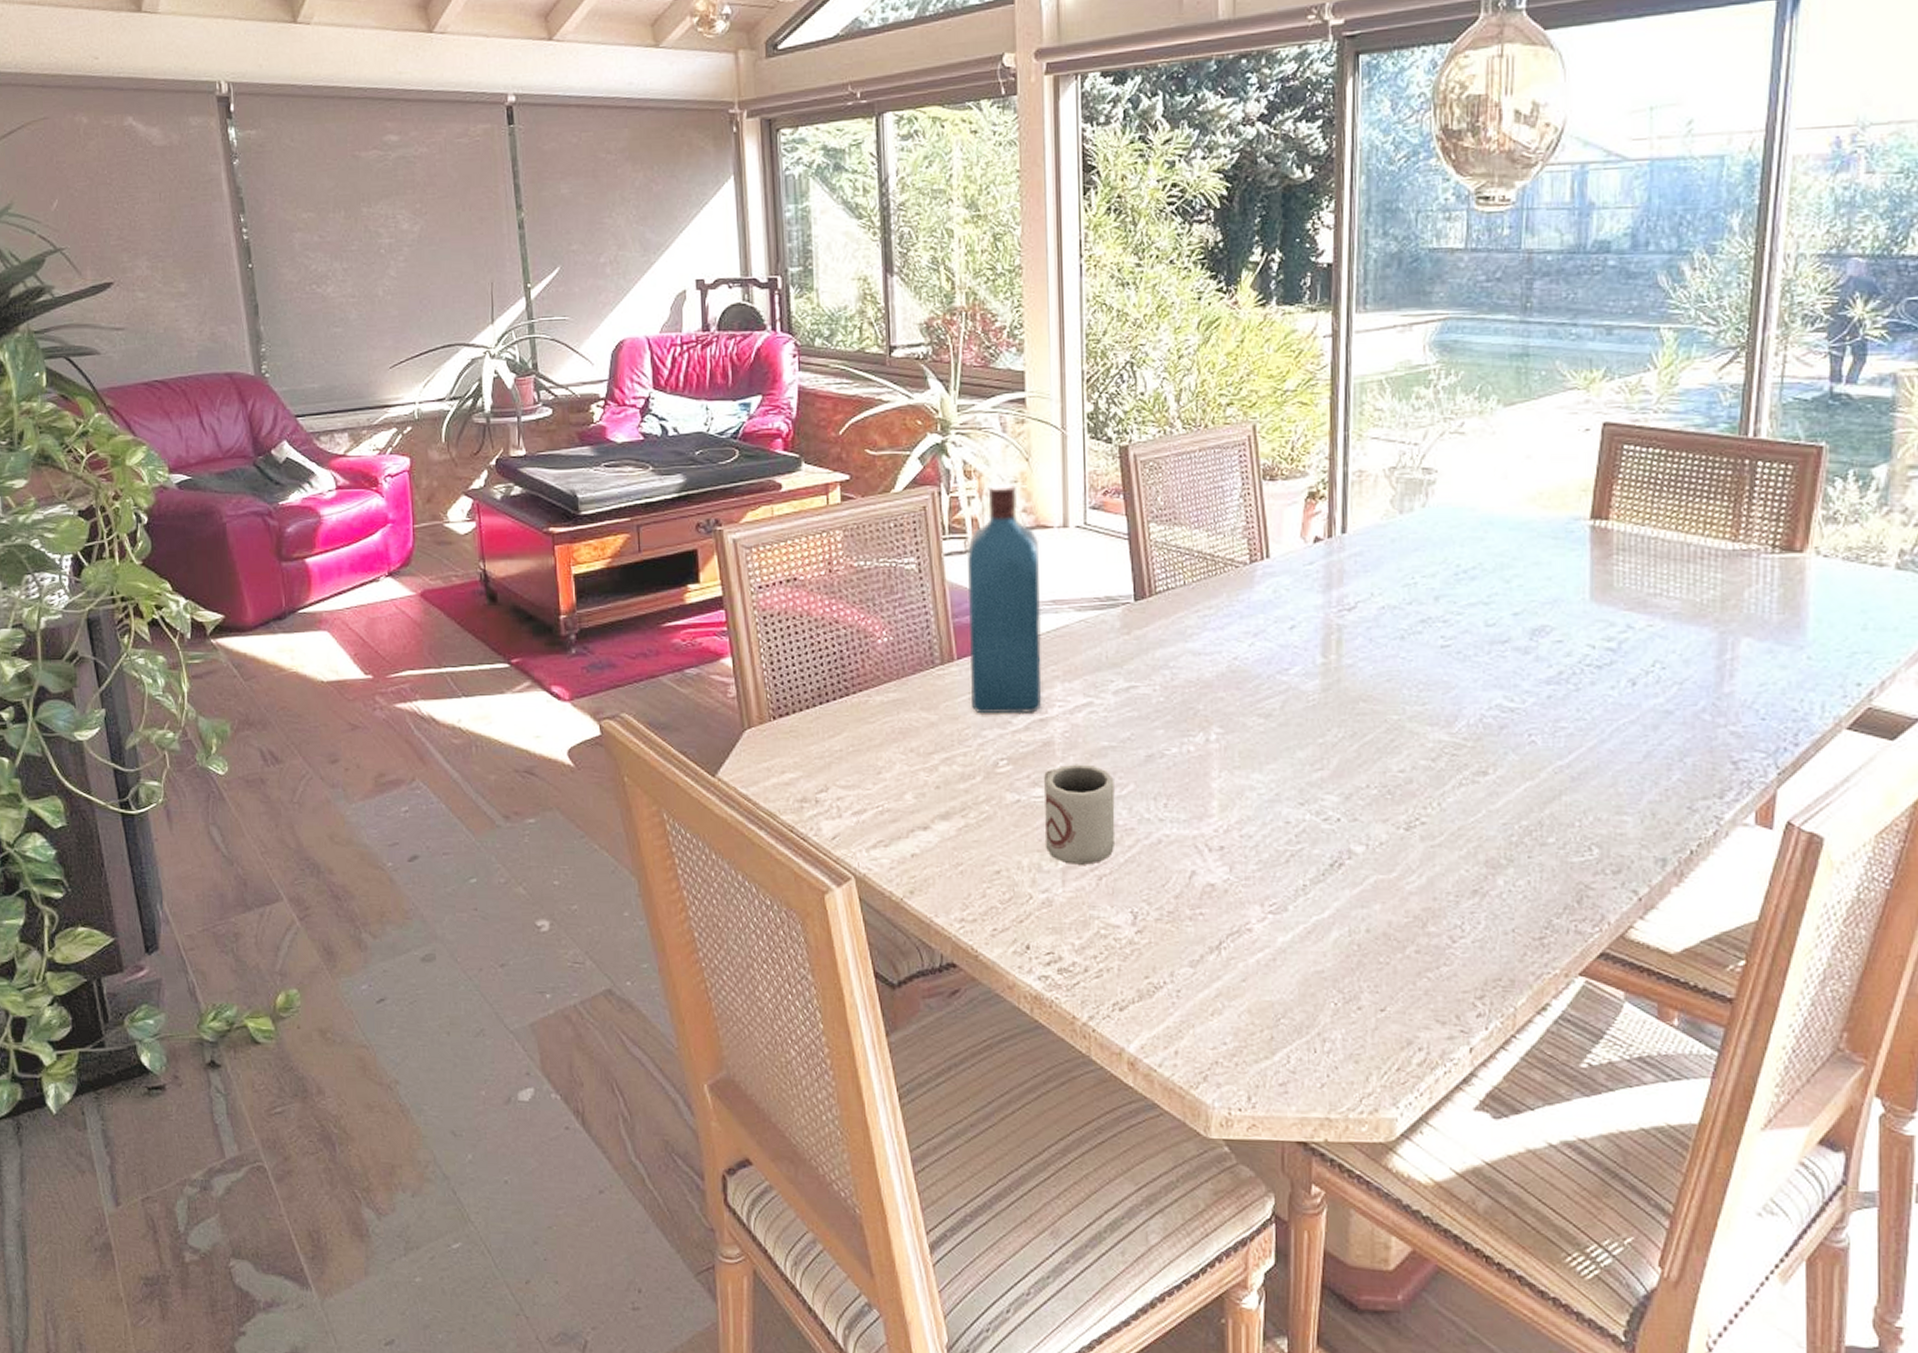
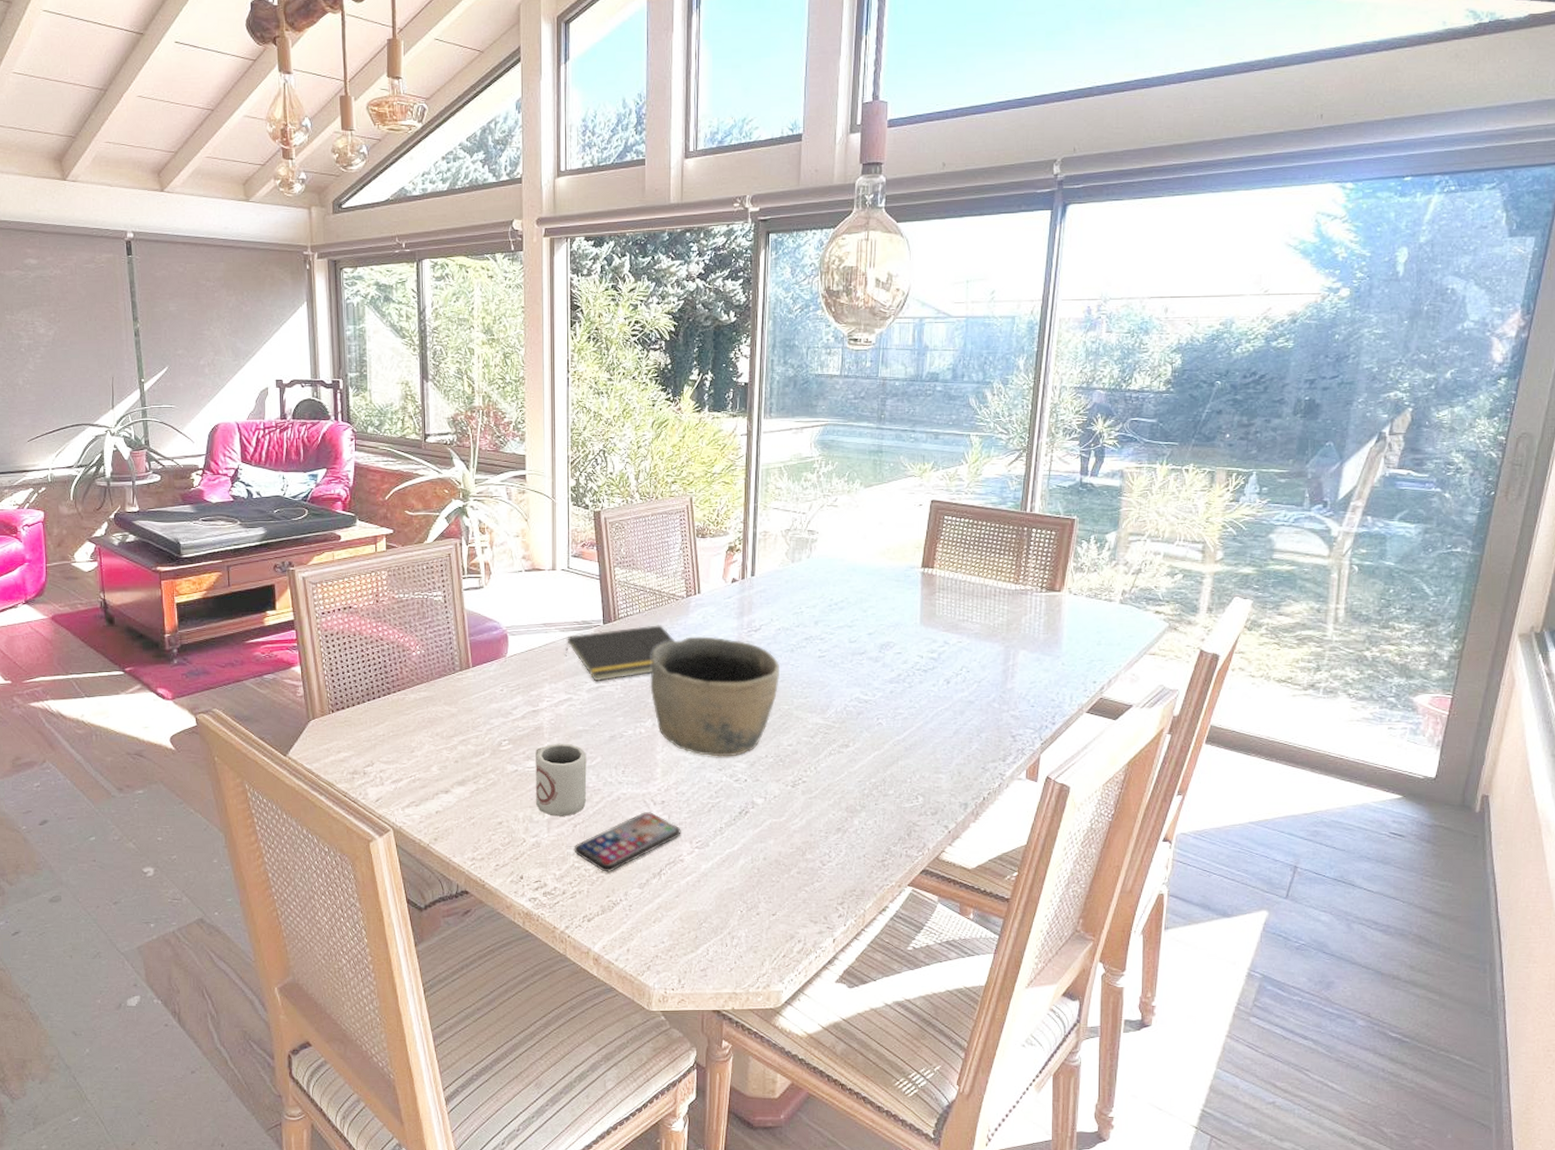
liquor: present [968,483,1042,715] -> none [481,537,535,707]
notepad: none [1082,602,1236,679] -> present [565,625,676,681]
smartphone: none [1098,861,1248,944] -> present [574,812,681,872]
bowl: none [1201,618,1385,787] -> present [650,636,779,757]

